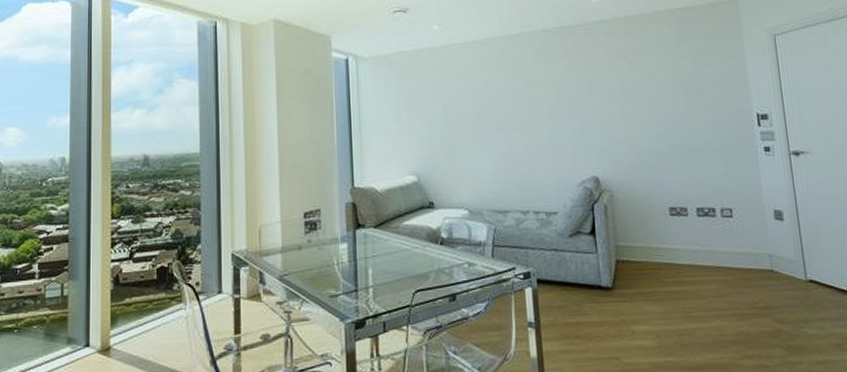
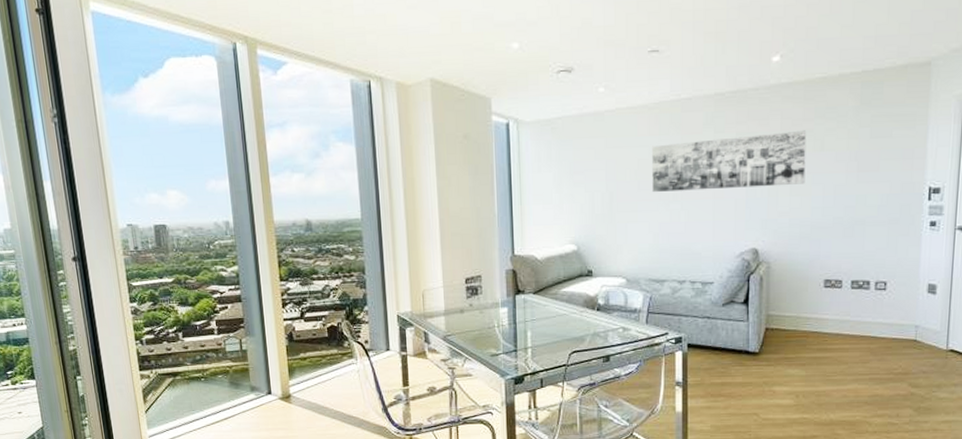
wall art: none [486,62,637,122] -> present [652,130,807,192]

